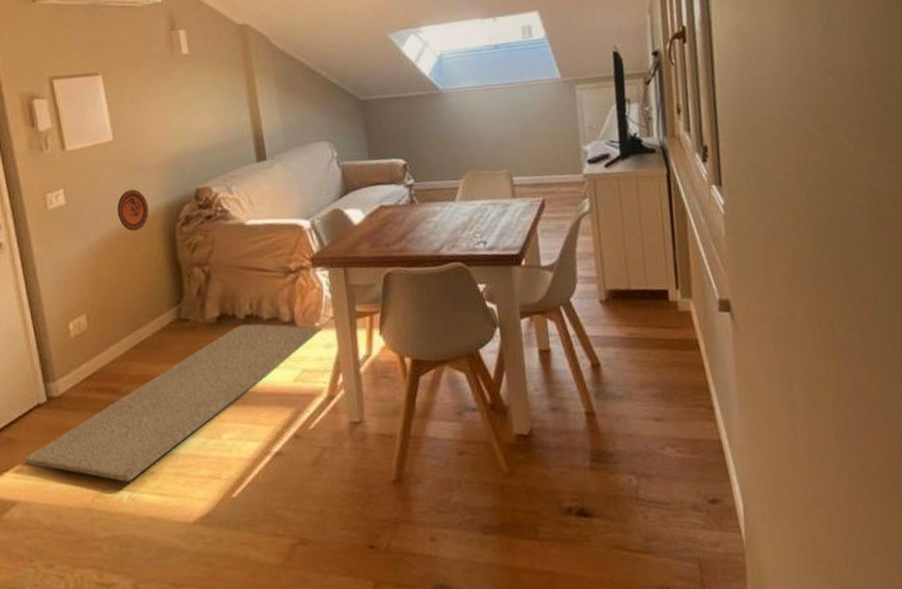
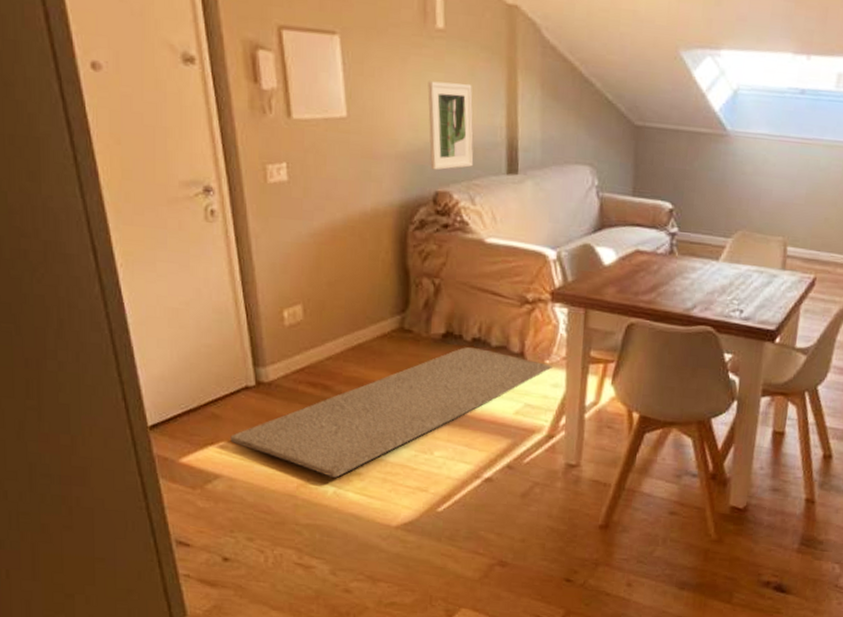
decorative plate: present [117,189,149,231] -> none [345,178,380,226]
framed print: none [180,93,227,171] -> present [428,81,474,170]

